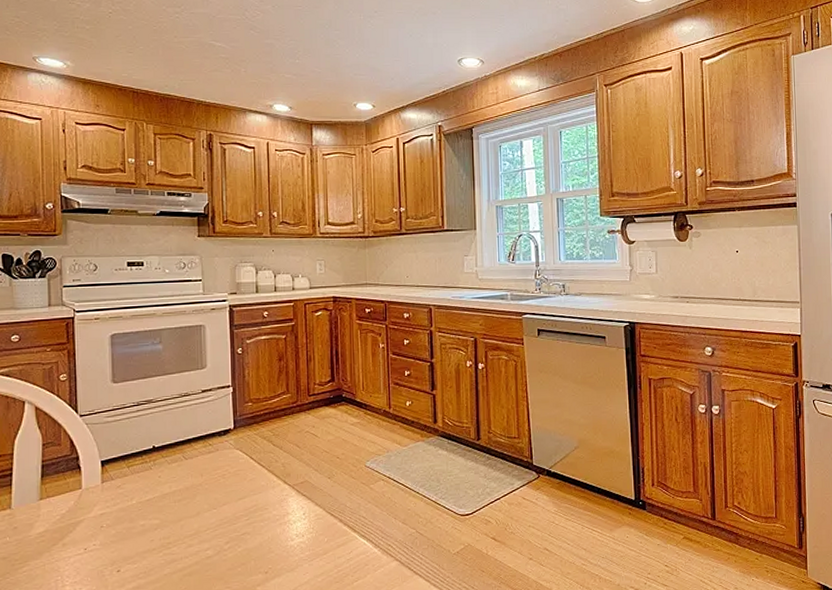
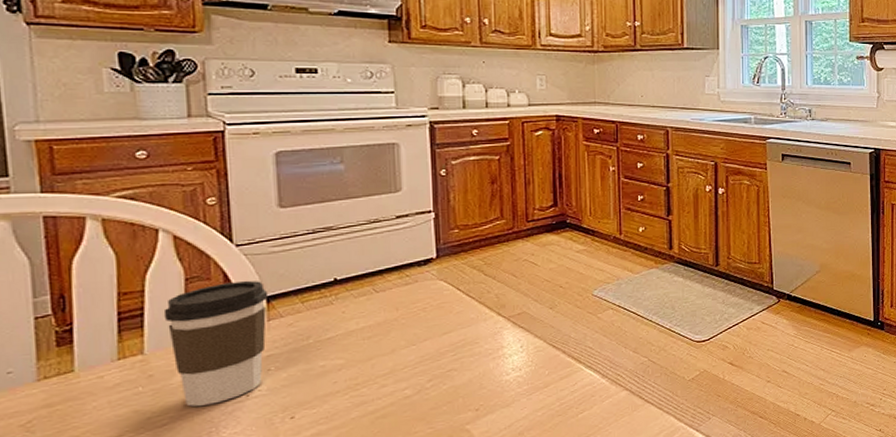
coffee cup: none [26,446,103,557] -> present [163,280,269,407]

